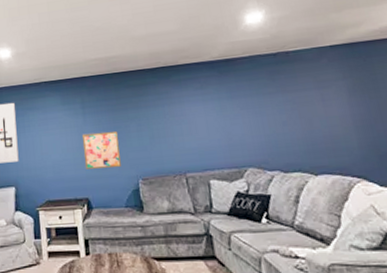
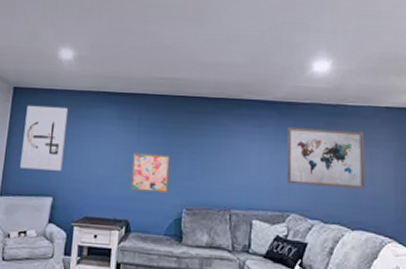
wall art: none [229,75,322,140] -> present [287,126,365,189]

